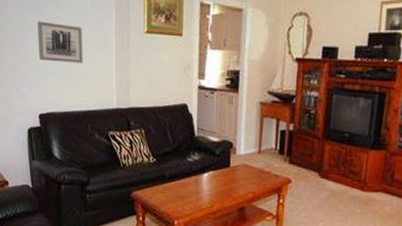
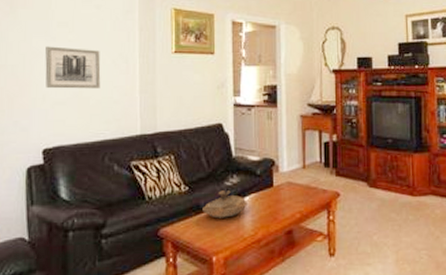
decorative bowl: none [167,165,207,190] -> present [202,190,249,219]

